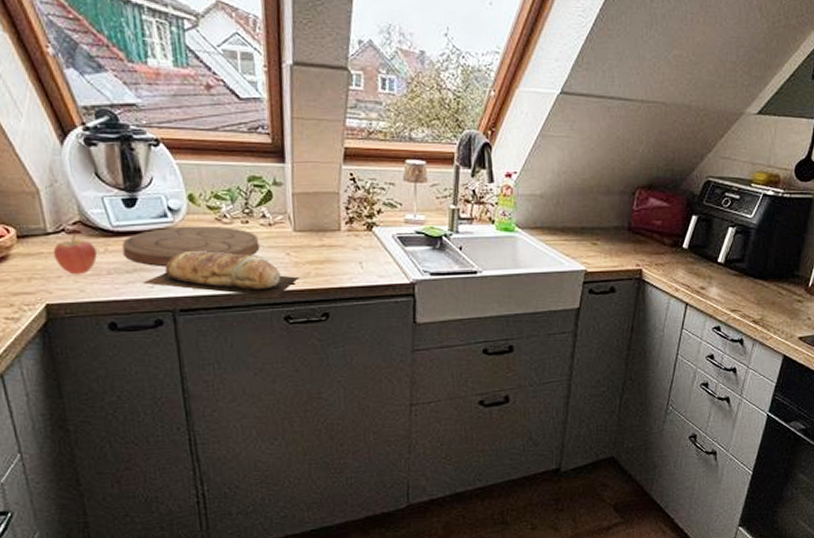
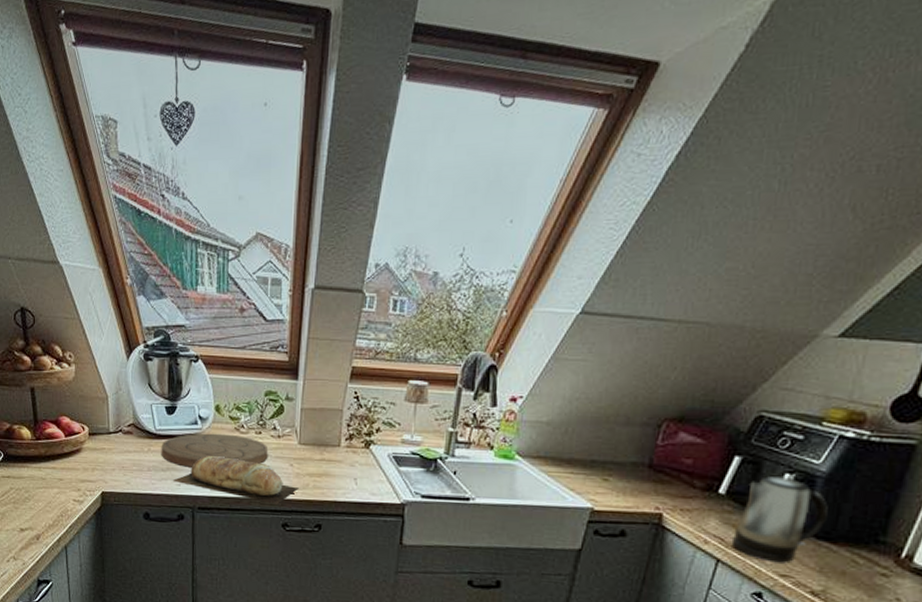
fruit: present [53,233,97,275] -> none [111,434,142,469]
kettle: none [695,230,760,300] -> present [731,476,828,562]

